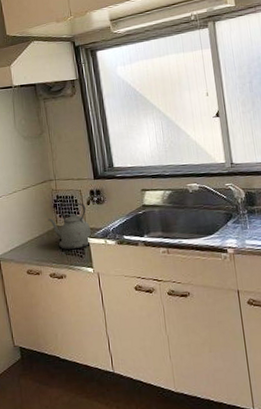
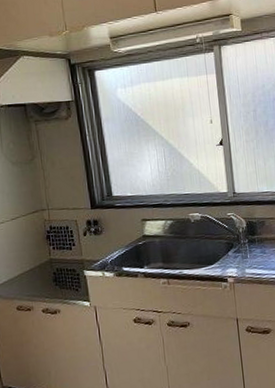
kettle: present [48,203,93,250] -> none [40,233,90,284]

